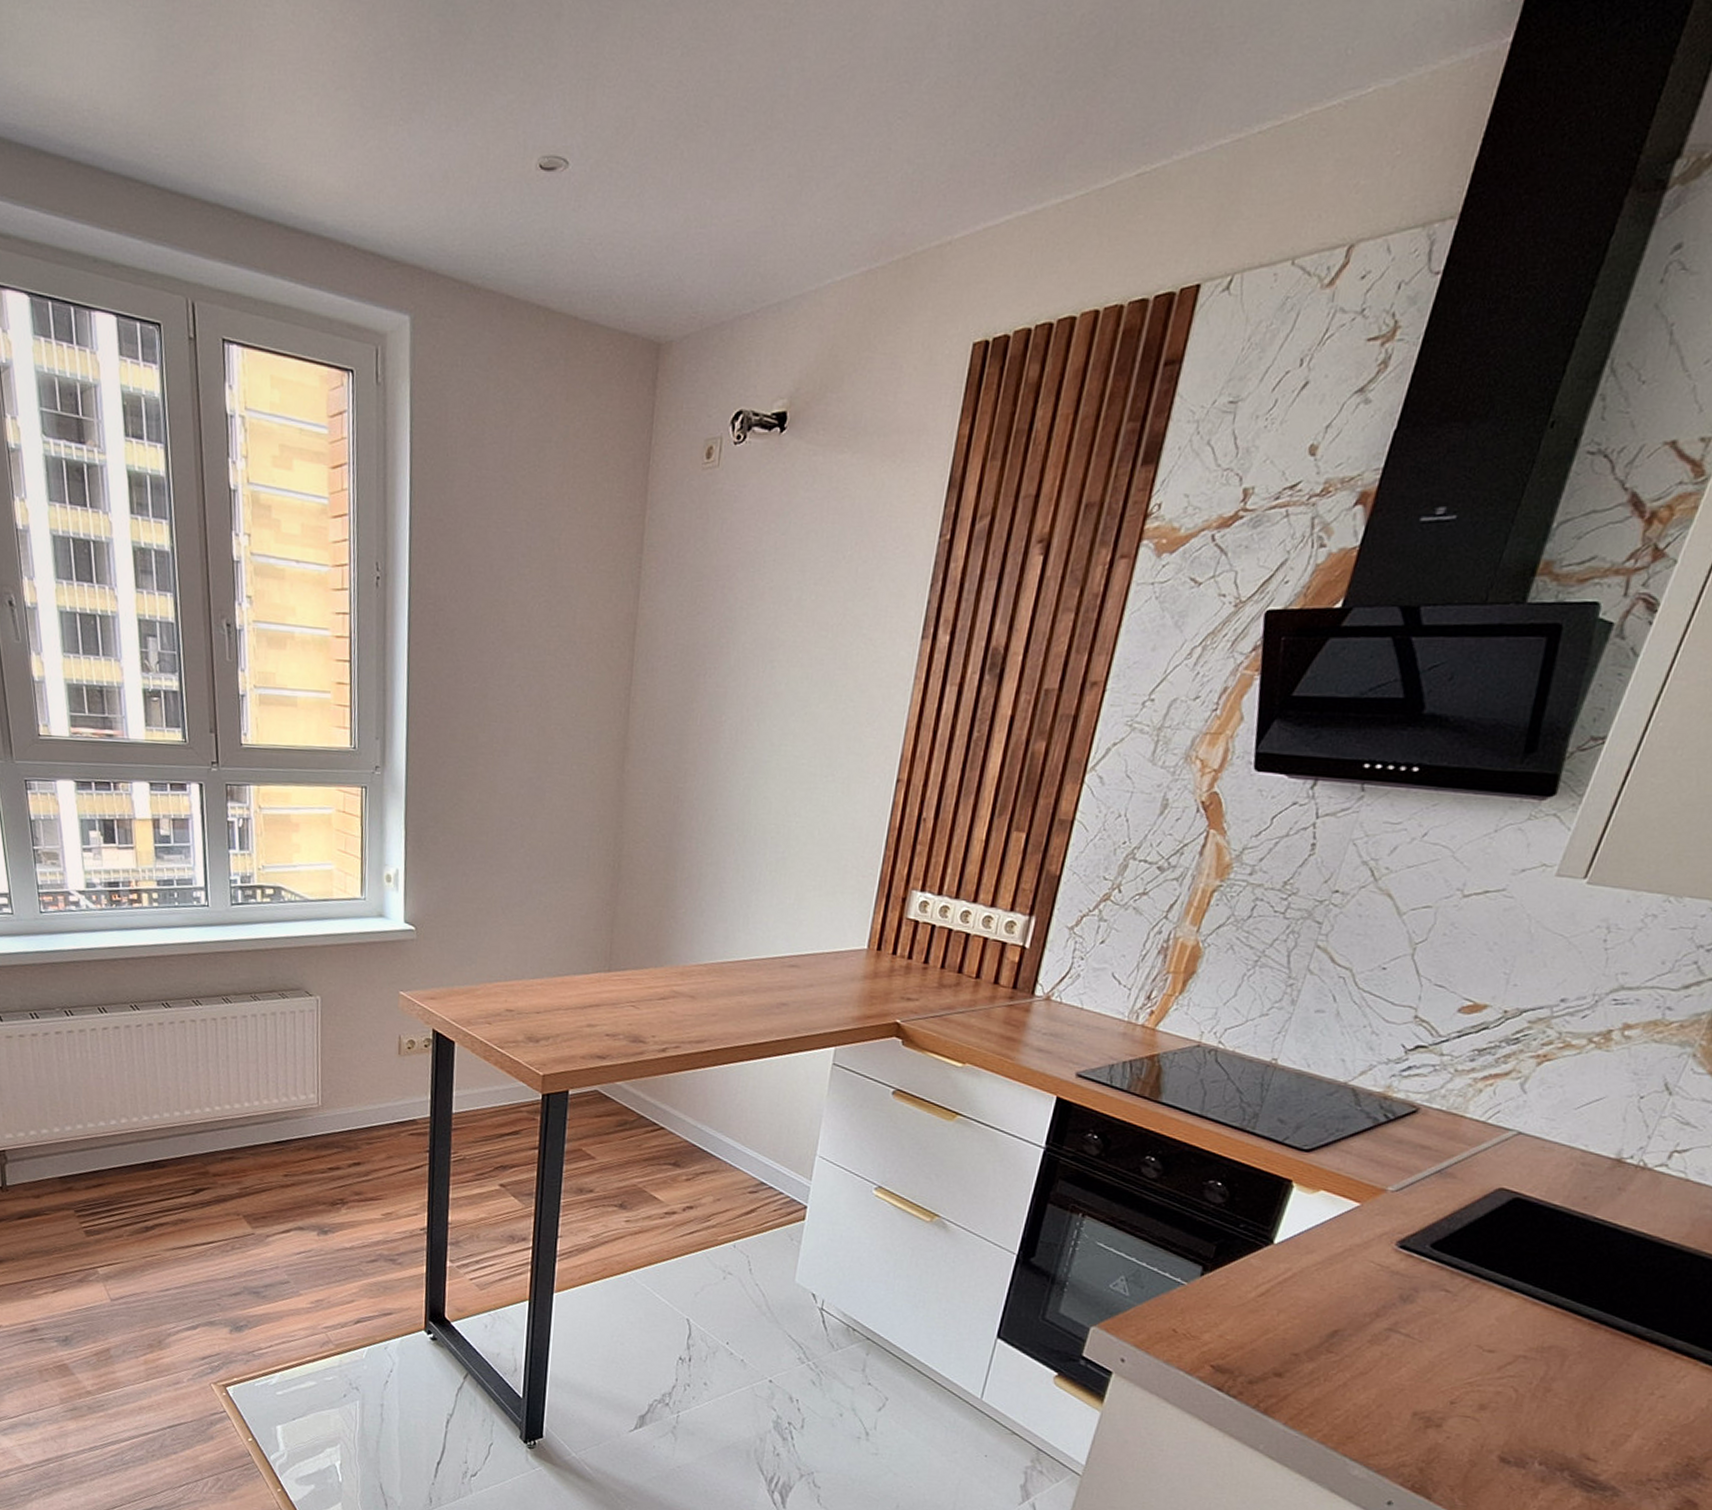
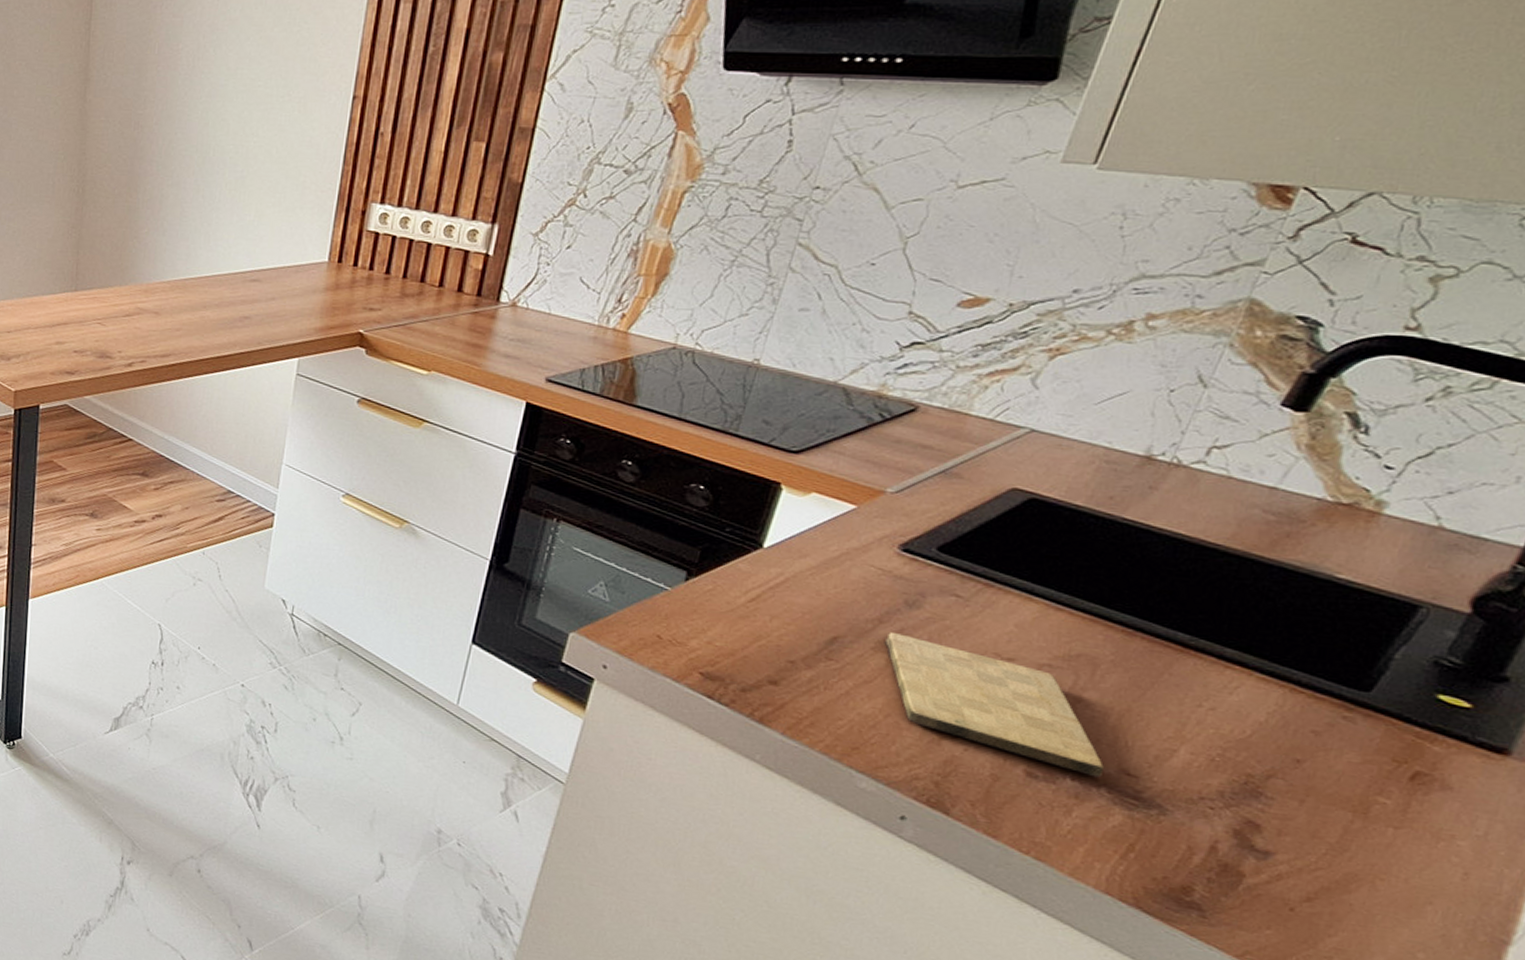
cutting board: none [1379,1325,1567,1462] -> present [884,631,1104,778]

